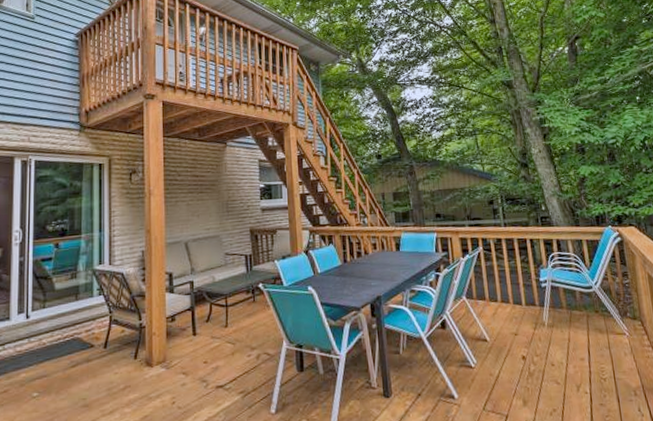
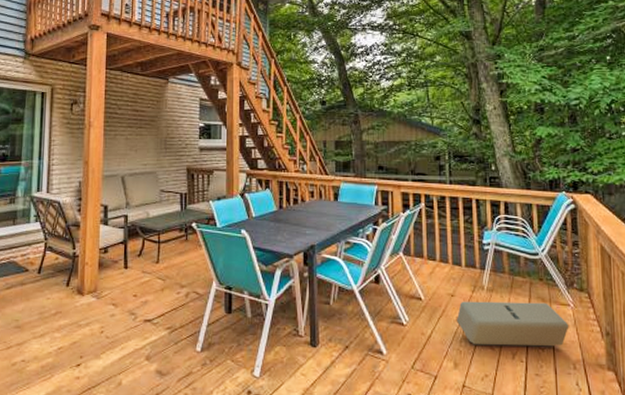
cooler: none [521,333,627,381] -> present [456,301,569,347]

